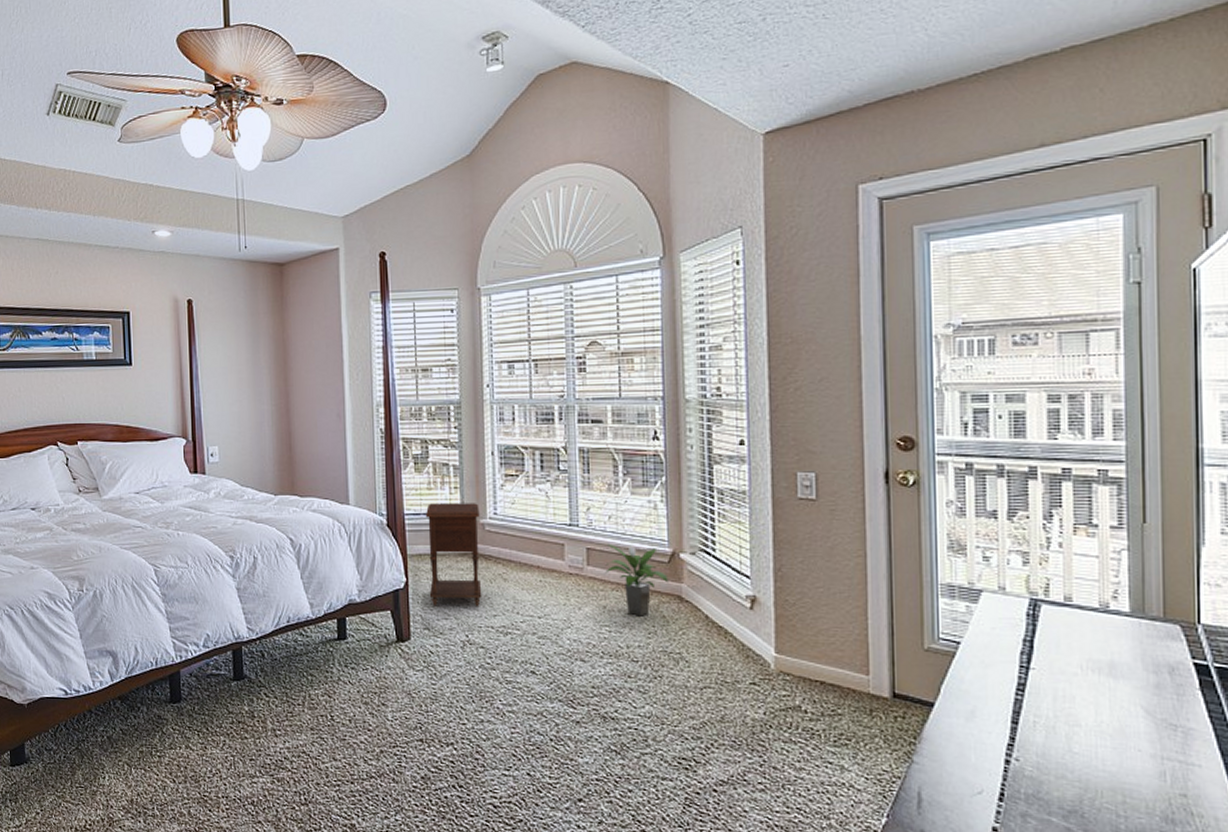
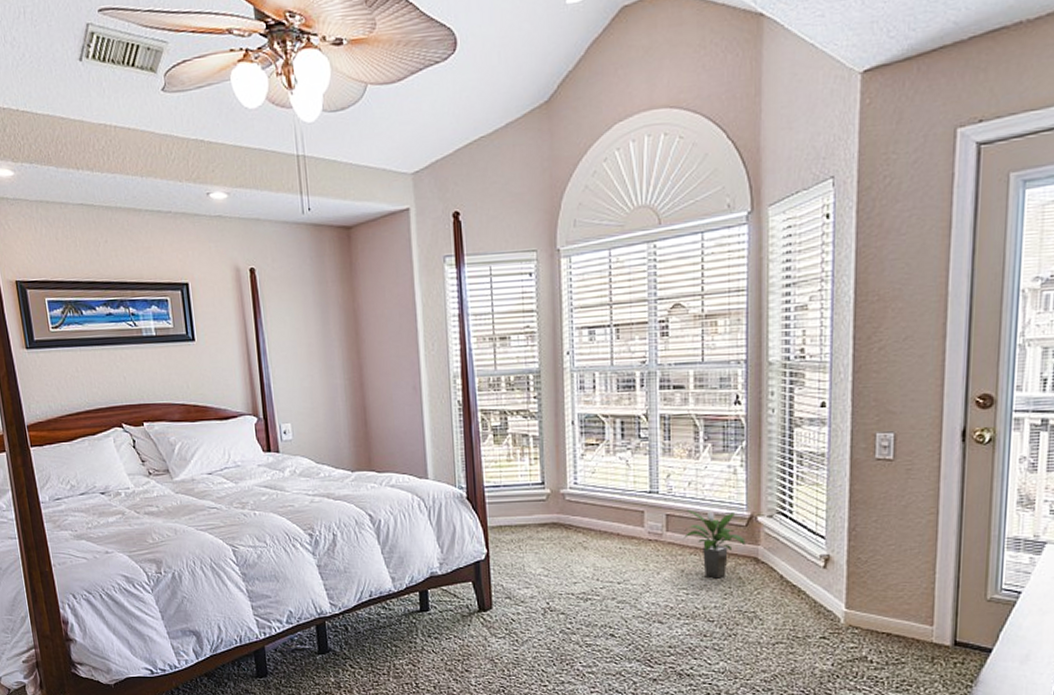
nightstand: present [425,503,482,607] -> none [505,473,563,576]

